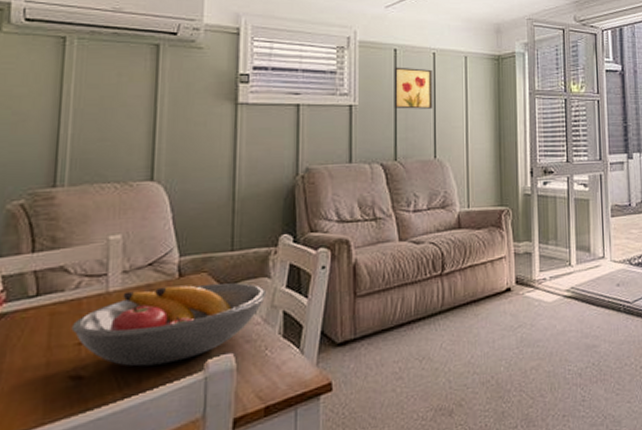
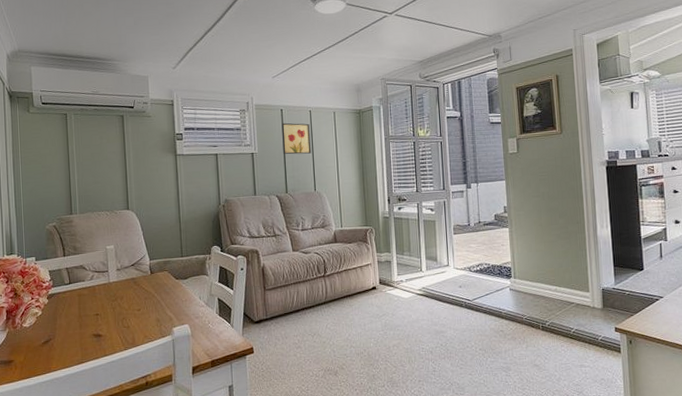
fruit bowl: present [71,283,267,367] -> none [91,278,207,331]

